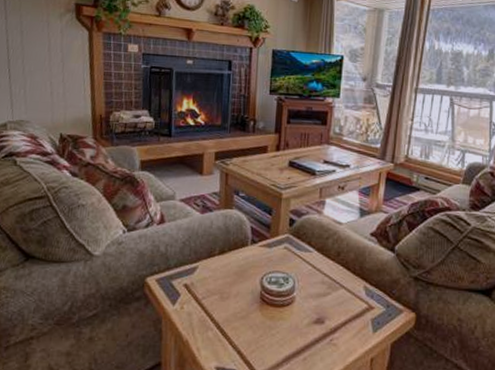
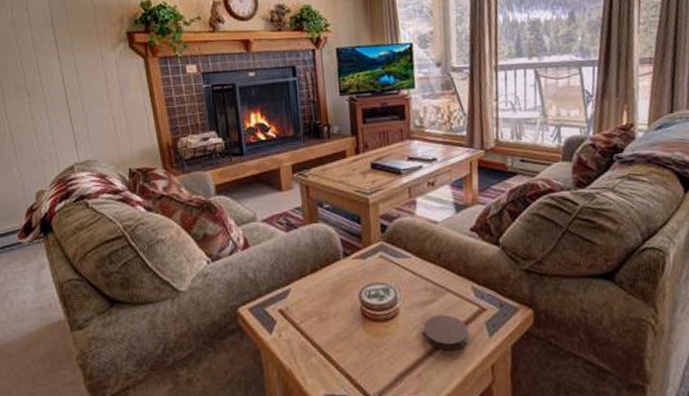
coaster: none [314,307,355,340] -> present [423,315,469,350]

